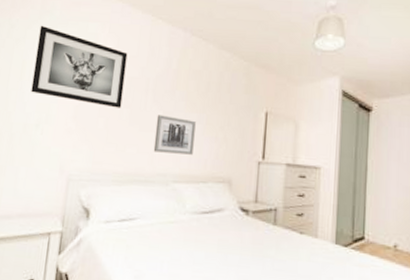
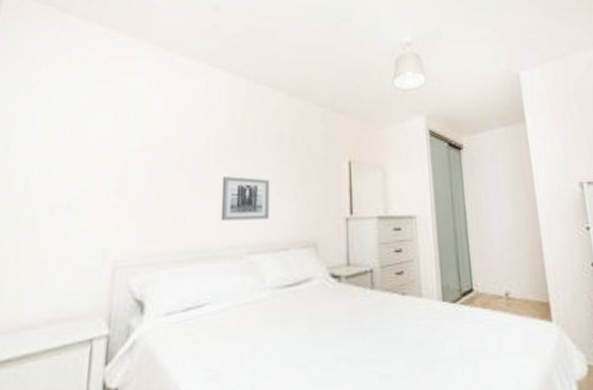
wall art: present [30,25,128,108] -> none [59,84,181,174]

